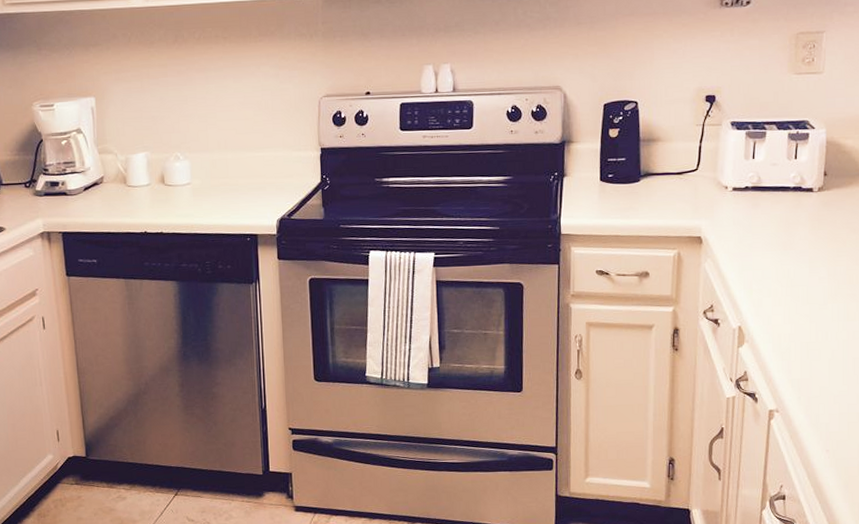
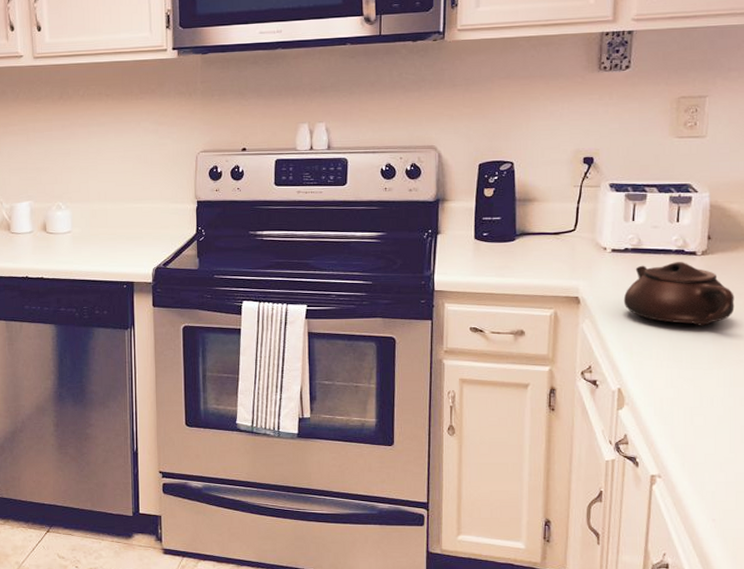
teapot: none [744,199,849,262] -> present [623,262,735,326]

